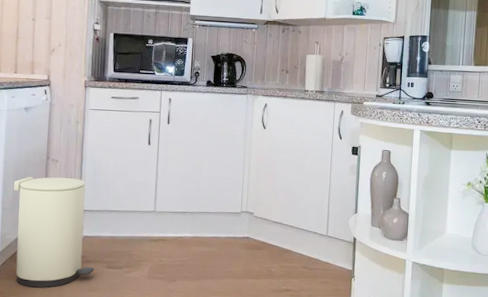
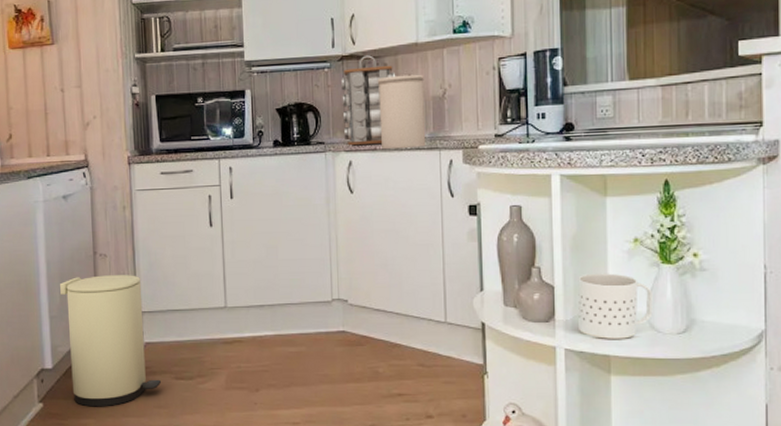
spice rack: none [263,23,307,94] -> present [341,55,396,147]
canister: none [291,41,328,99] -> present [377,74,426,150]
mug: none [423,206,477,257] -> present [577,273,653,339]

